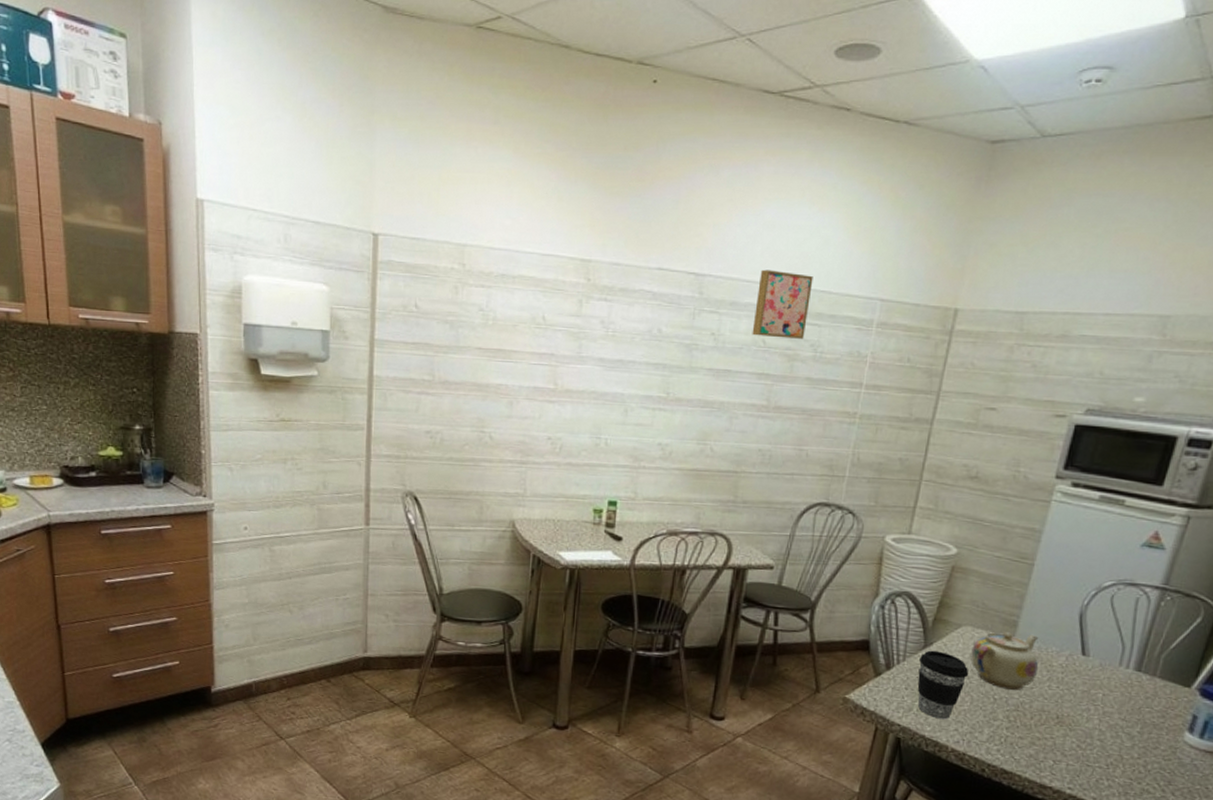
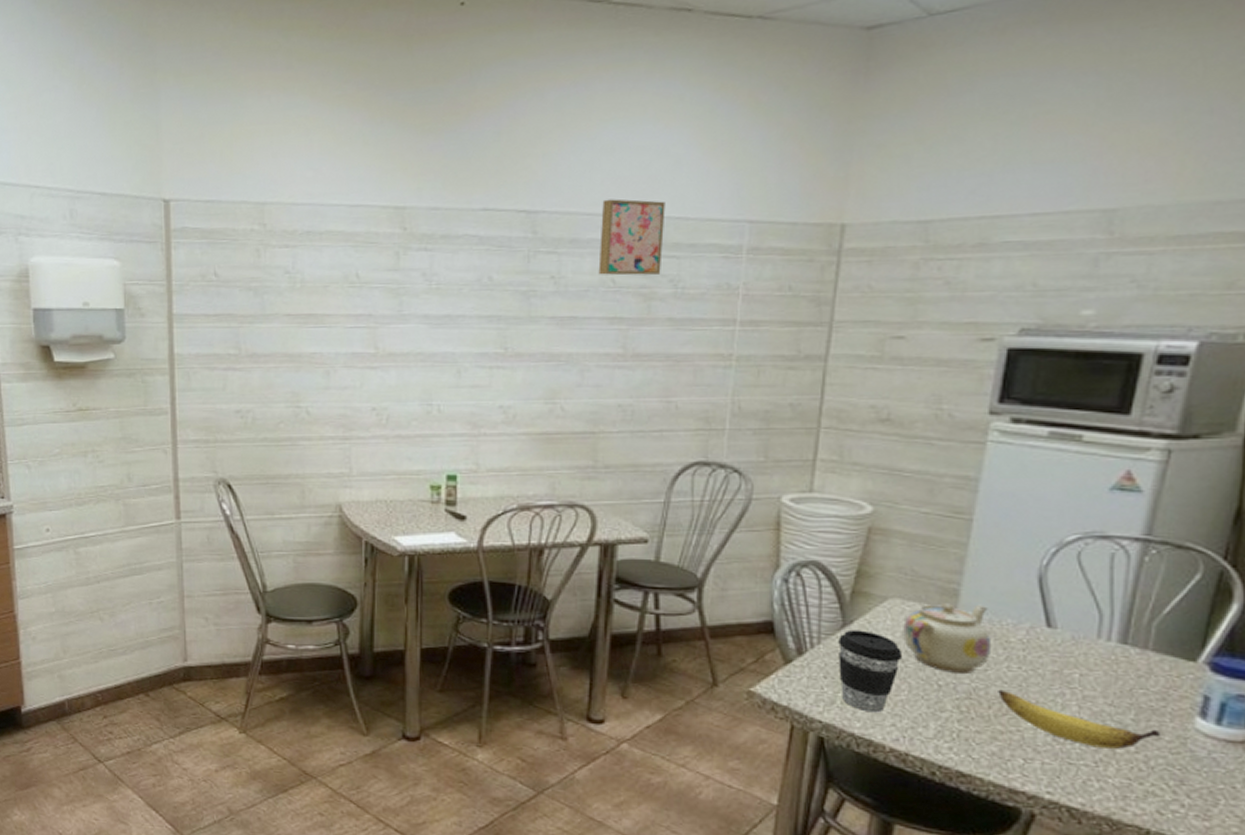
banana: none [1039,704,1159,756] -> present [998,689,1161,750]

